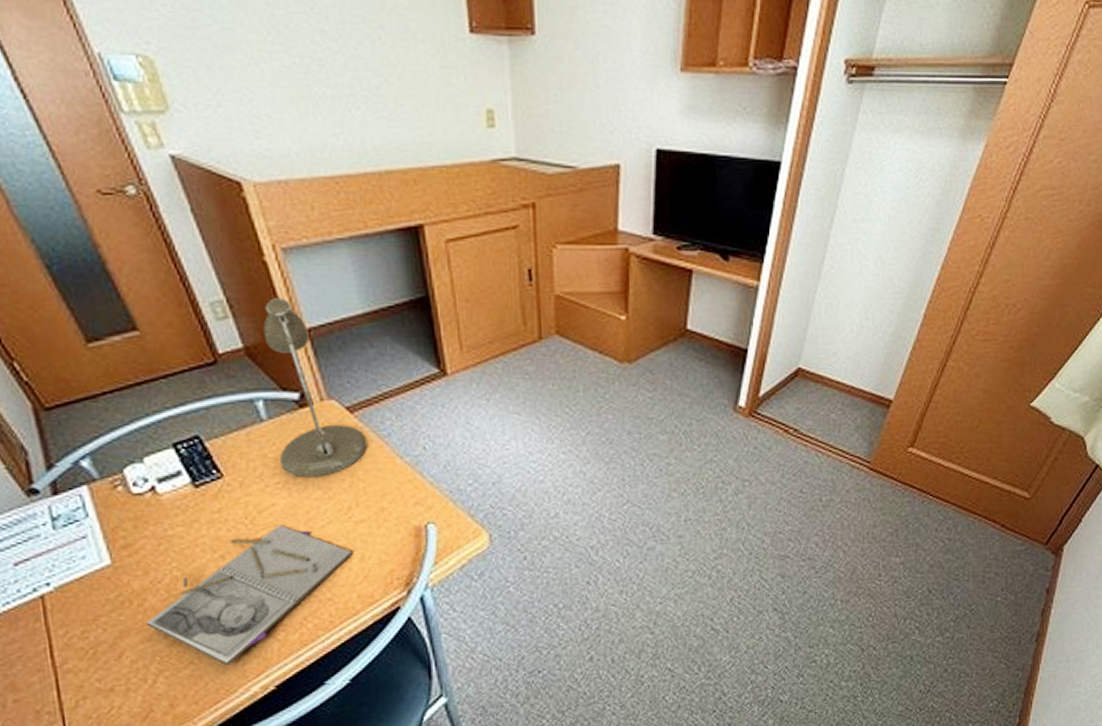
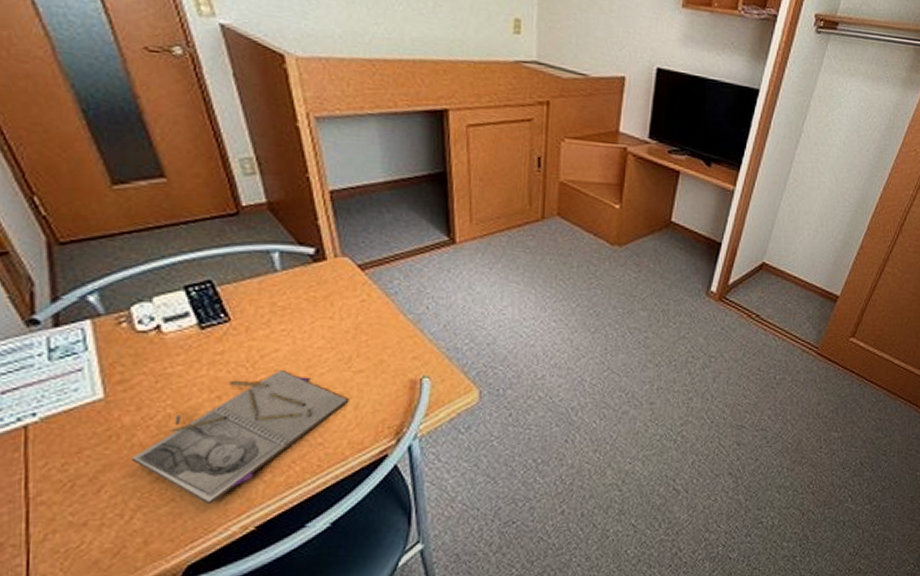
desk lamp: present [263,298,367,477] -> none [287,160,374,326]

